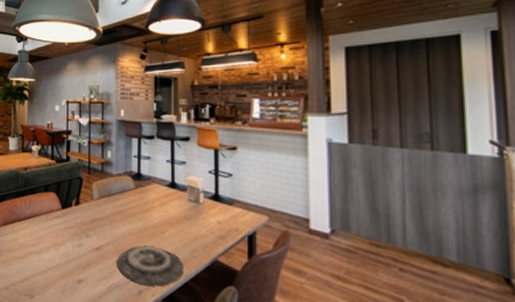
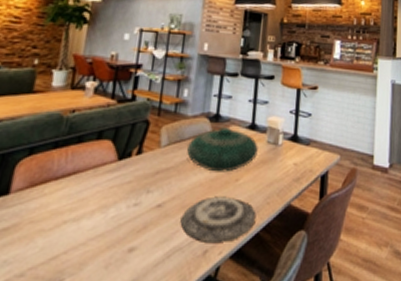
decorative bowl: none [115,185,180,225] -> present [186,127,258,172]

